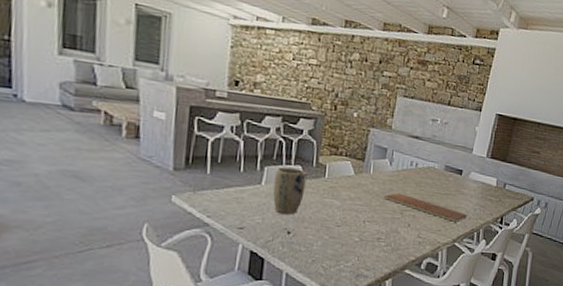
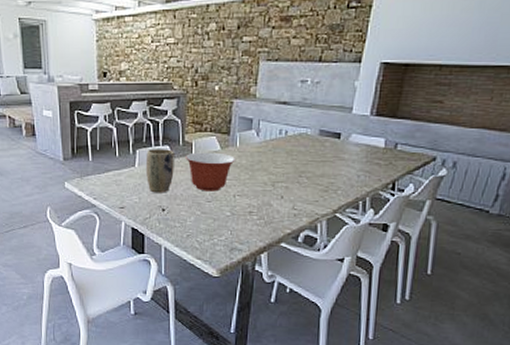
mixing bowl: none [318,175,368,216] -> present [185,152,235,192]
chopping board: present [383,193,467,222] -> none [252,164,350,191]

